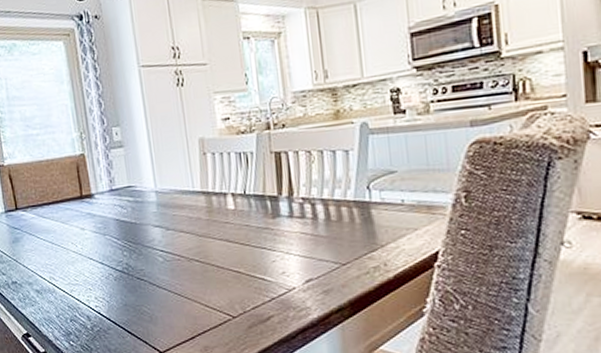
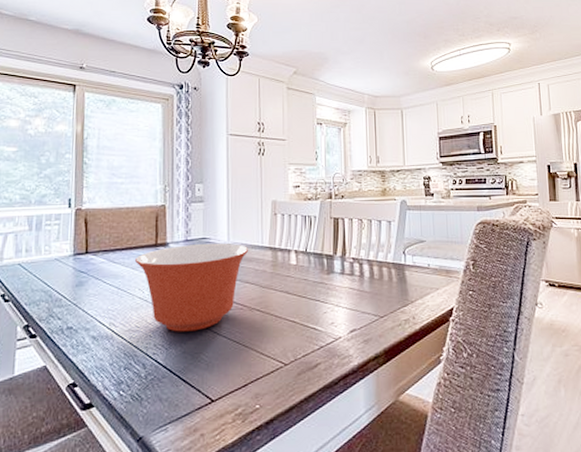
mixing bowl: none [63,190,180,285] -> present [135,243,249,332]

